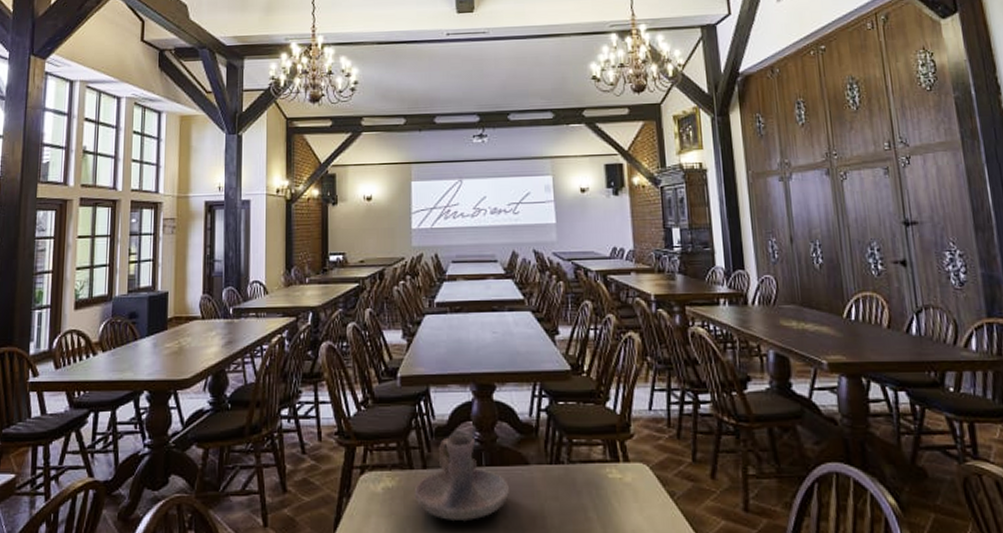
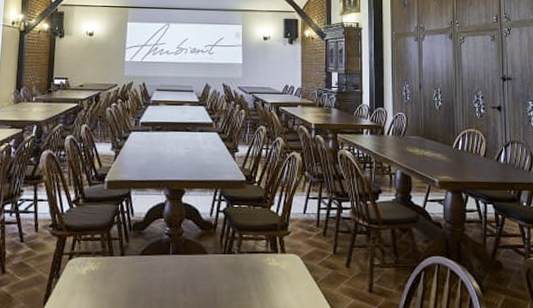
candle holder: present [415,434,509,522] -> none [113,228,190,299]

